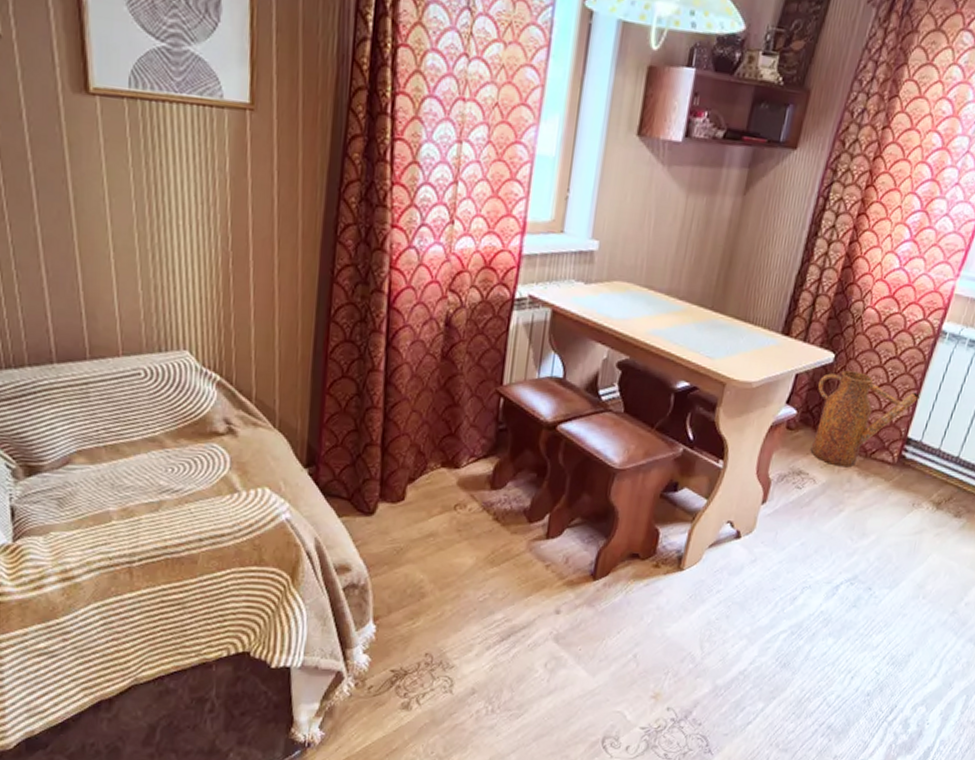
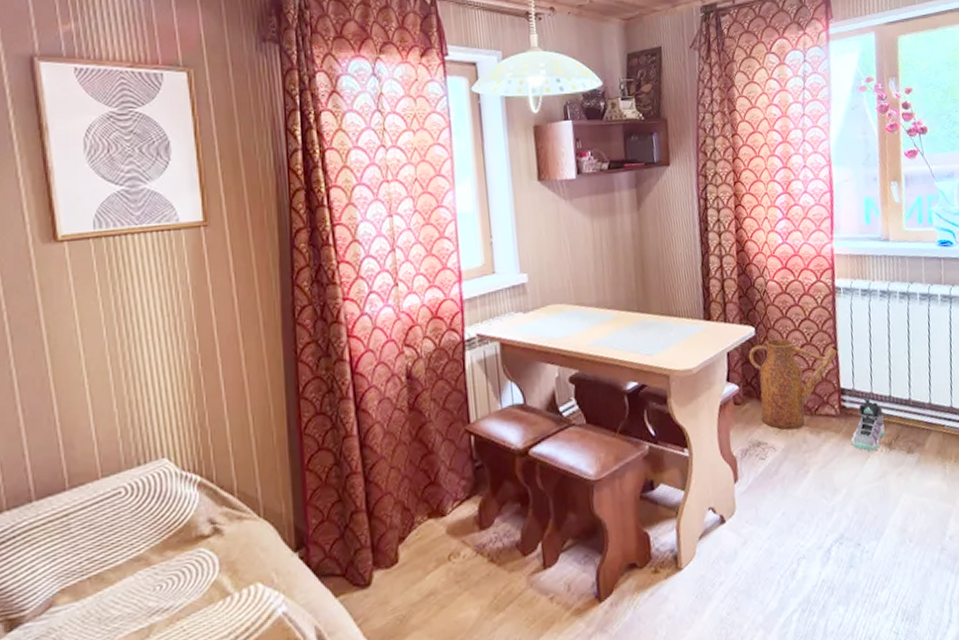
sneaker: none [897,453,945,507] -> present [850,397,886,451]

